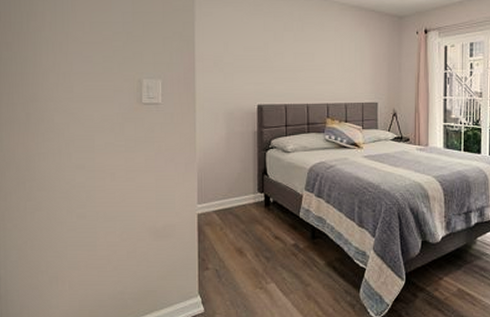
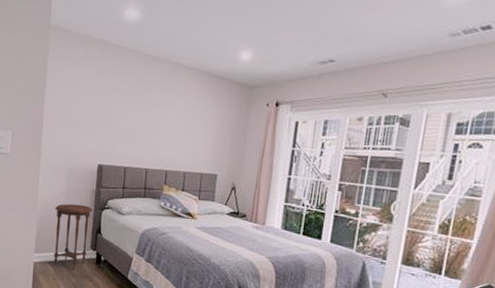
side table: none [216,148,257,216] -> present [54,203,93,270]

